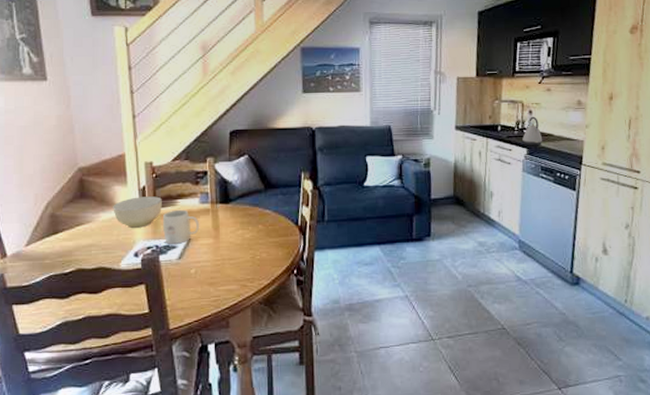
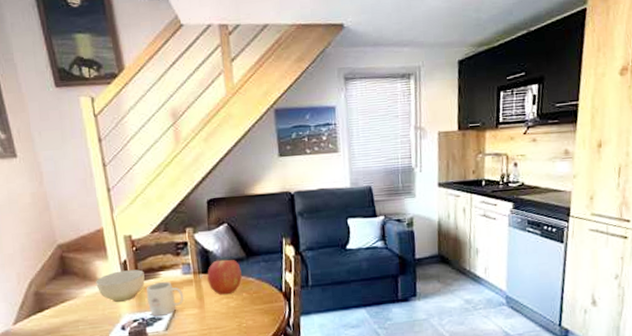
fruit: none [224,190,259,225] -> present [207,259,242,294]
kettle: present [522,116,543,146] -> none [508,169,529,200]

